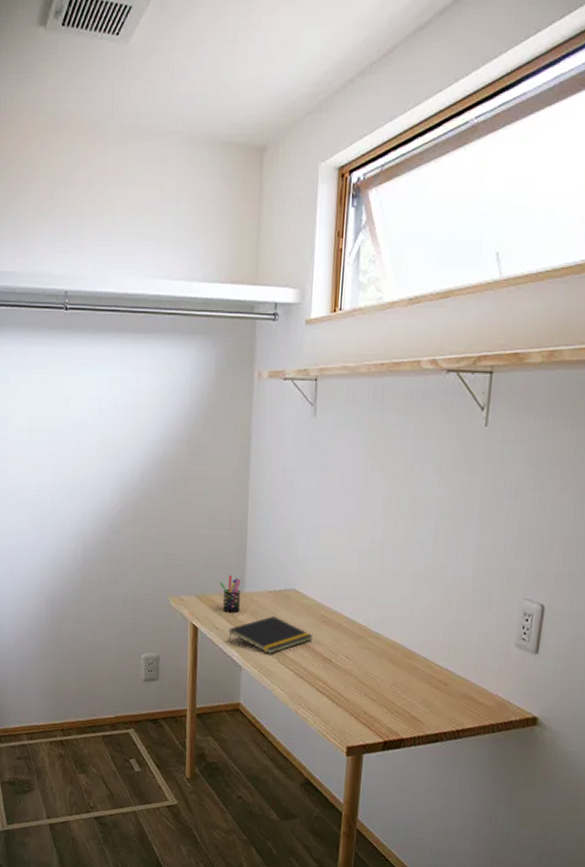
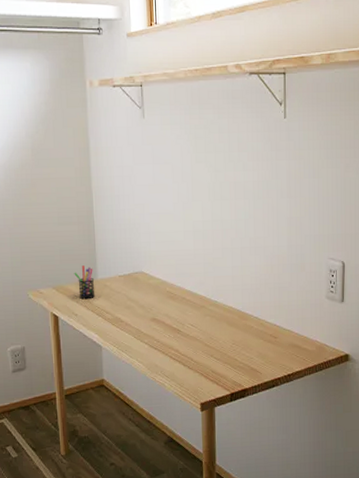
notepad: present [228,616,313,654] -> none [87,298,162,332]

